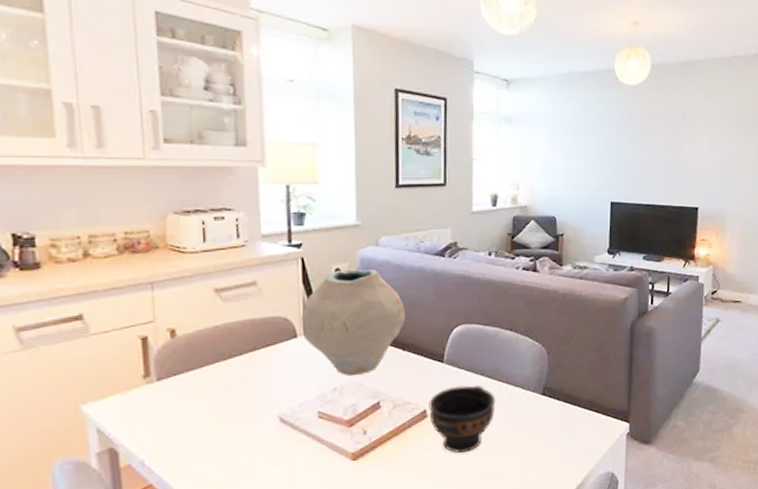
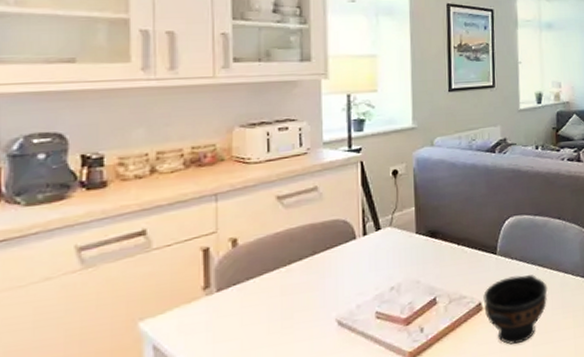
vase: present [301,269,406,377] -> none [360,169,460,274]

